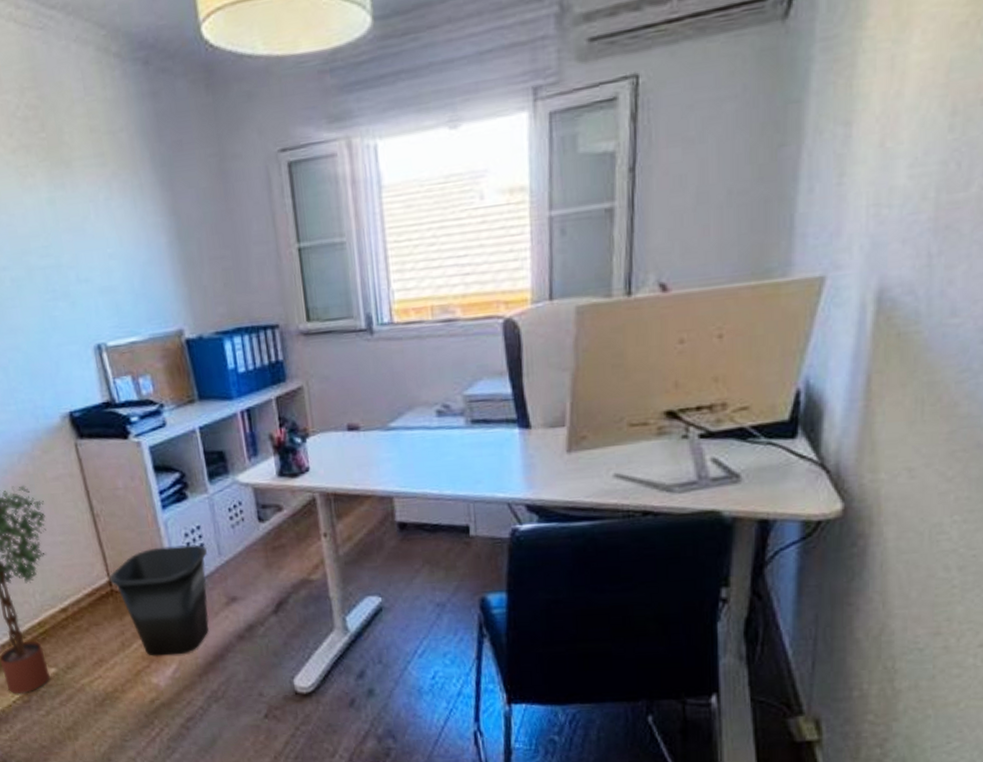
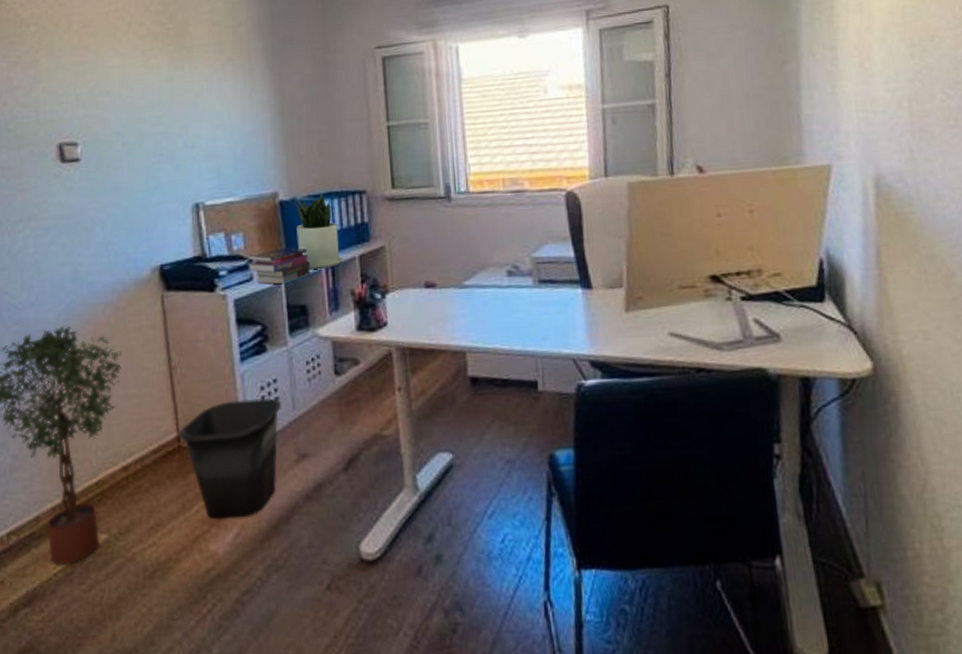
books: none [159,390,225,431] -> present [249,247,310,285]
planter: none [201,330,260,414] -> present [294,194,345,270]

